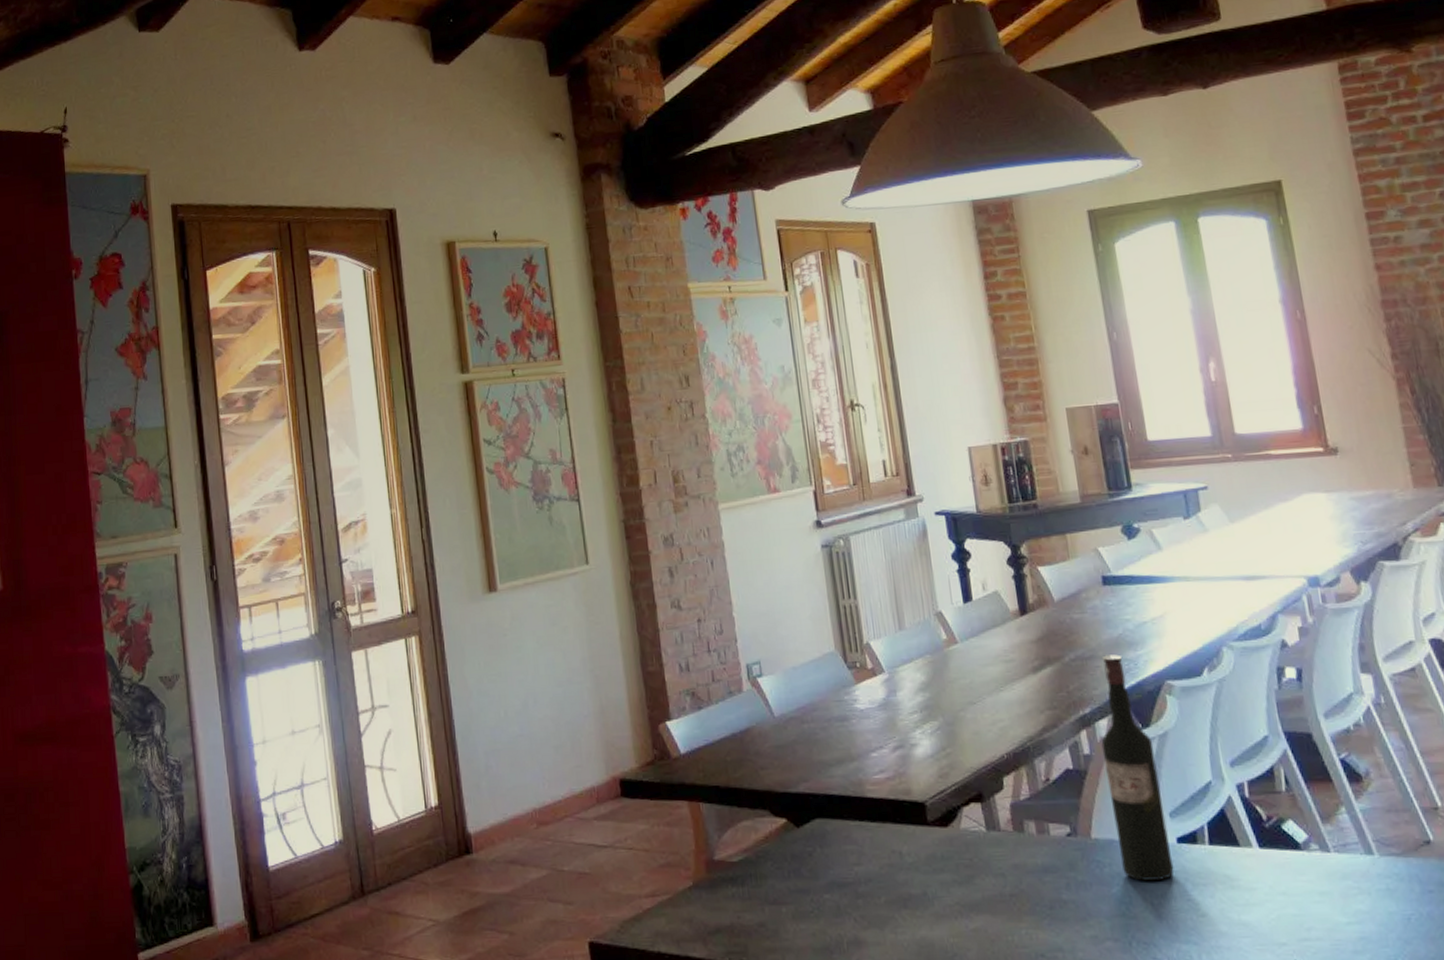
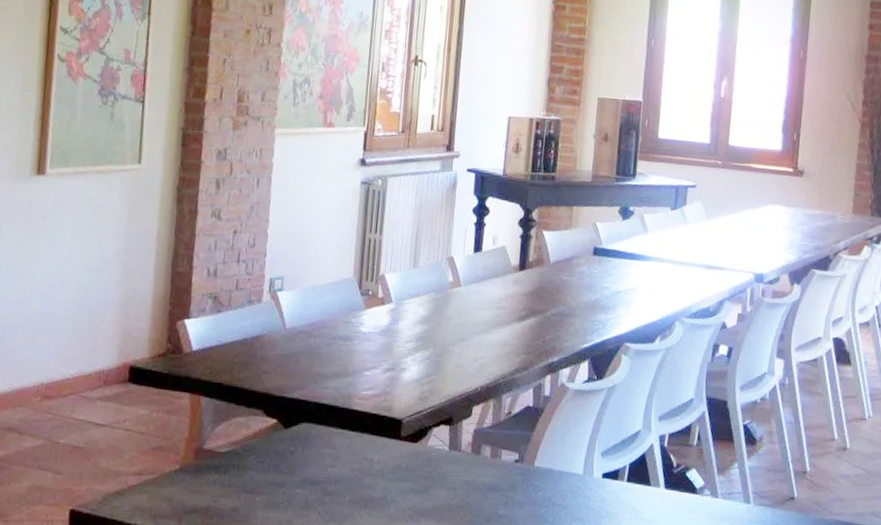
wine bottle: present [1101,654,1174,881] -> none [553,314,602,507]

